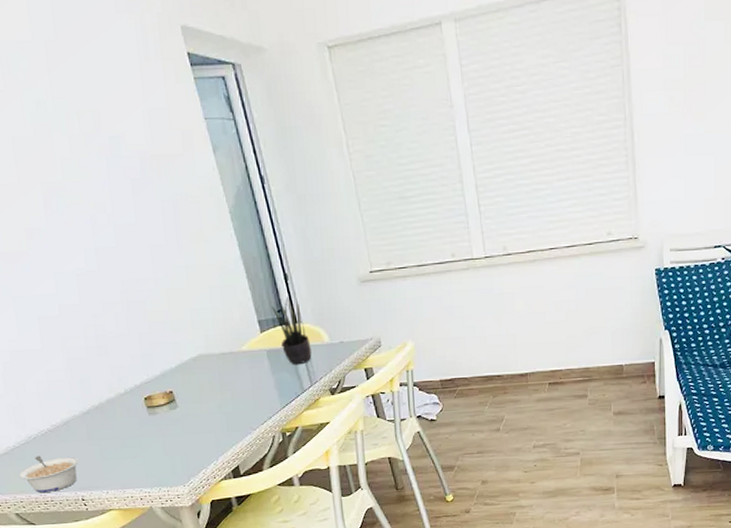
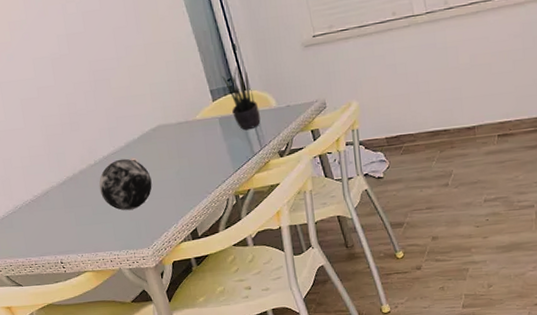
legume: present [19,455,80,493] -> none [8,223,58,258]
decorative orb: none [129,388,190,445] -> present [98,158,152,211]

